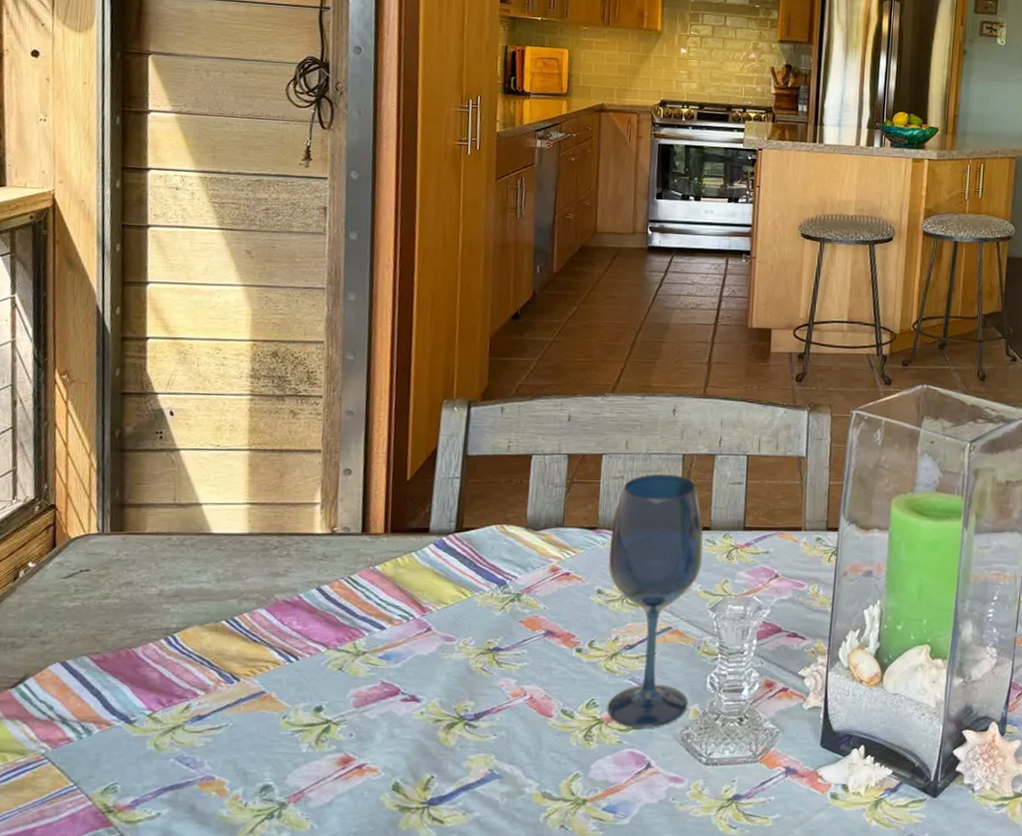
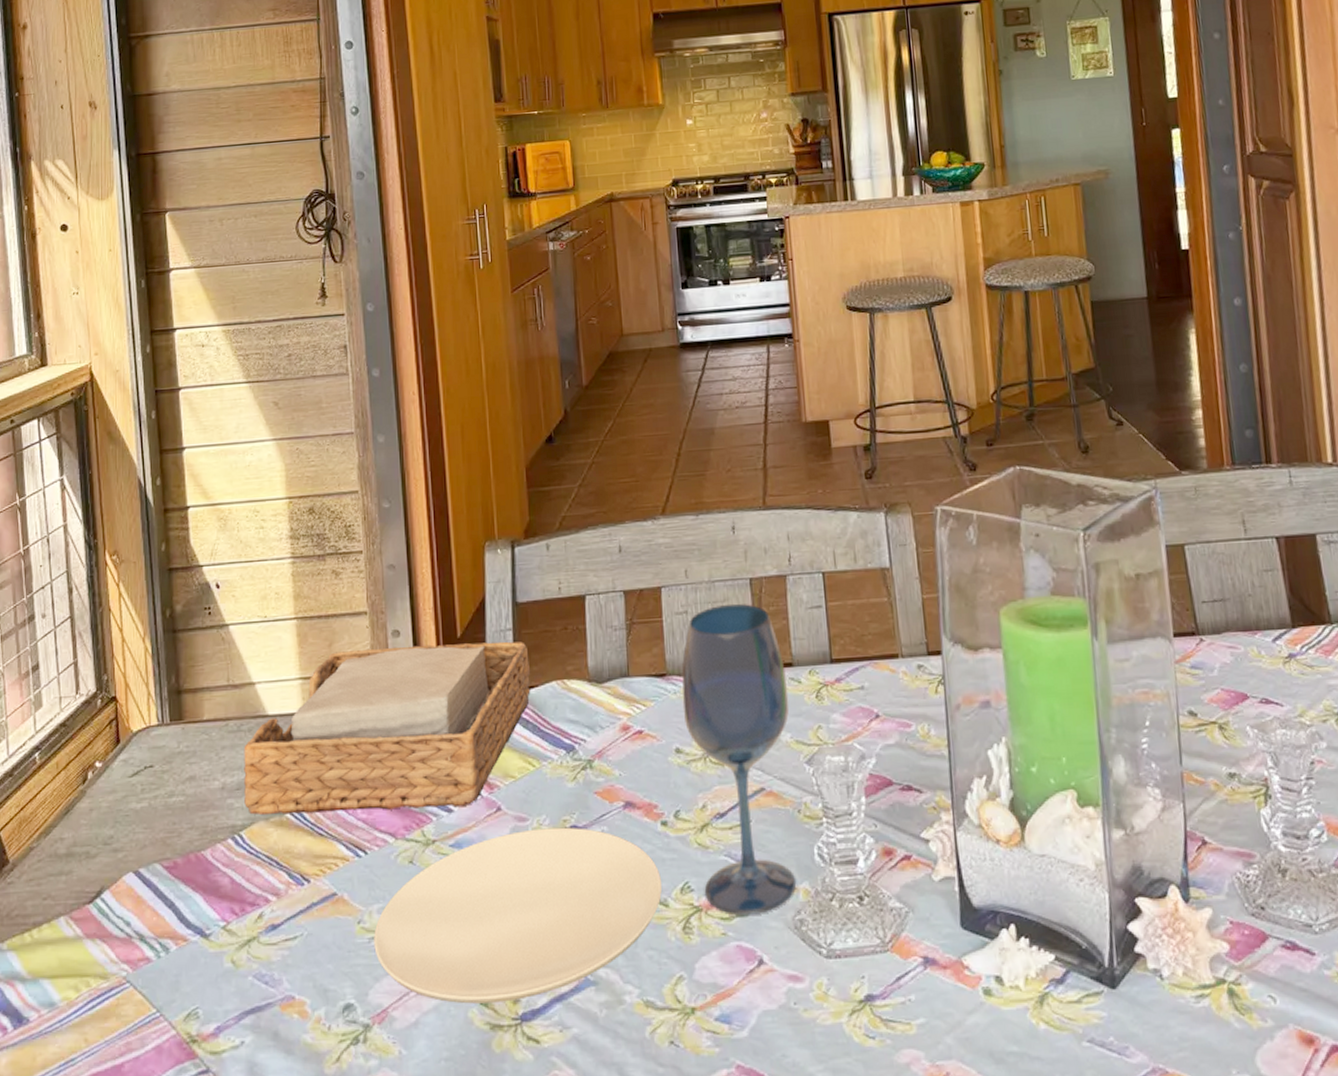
napkin holder: none [180,483,473,626] -> present [244,641,531,816]
plate: none [296,648,571,789] -> present [374,827,663,1004]

